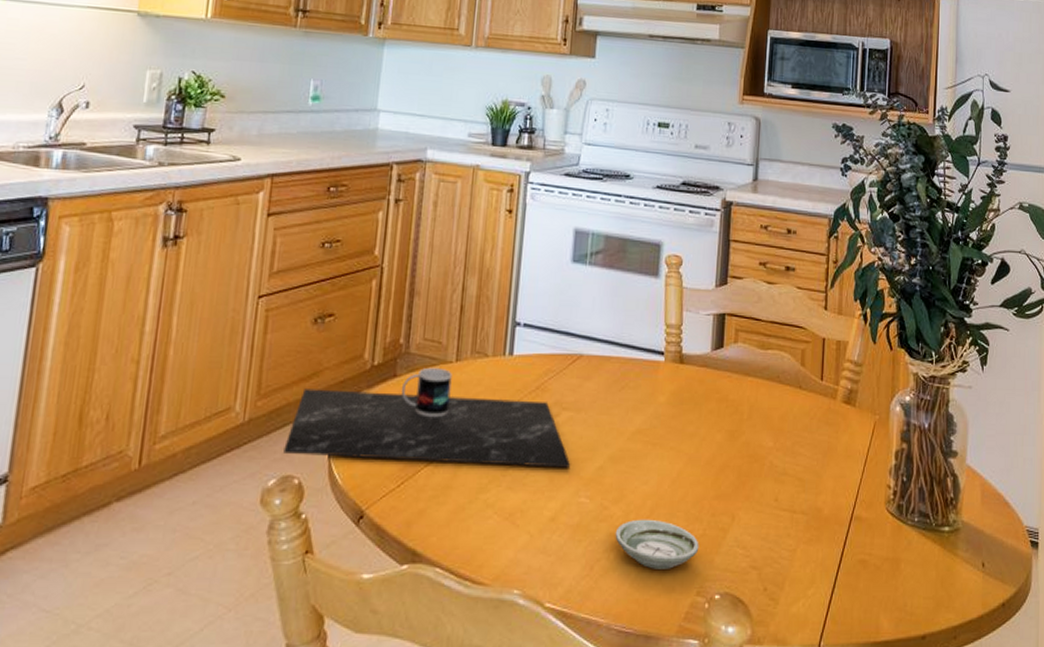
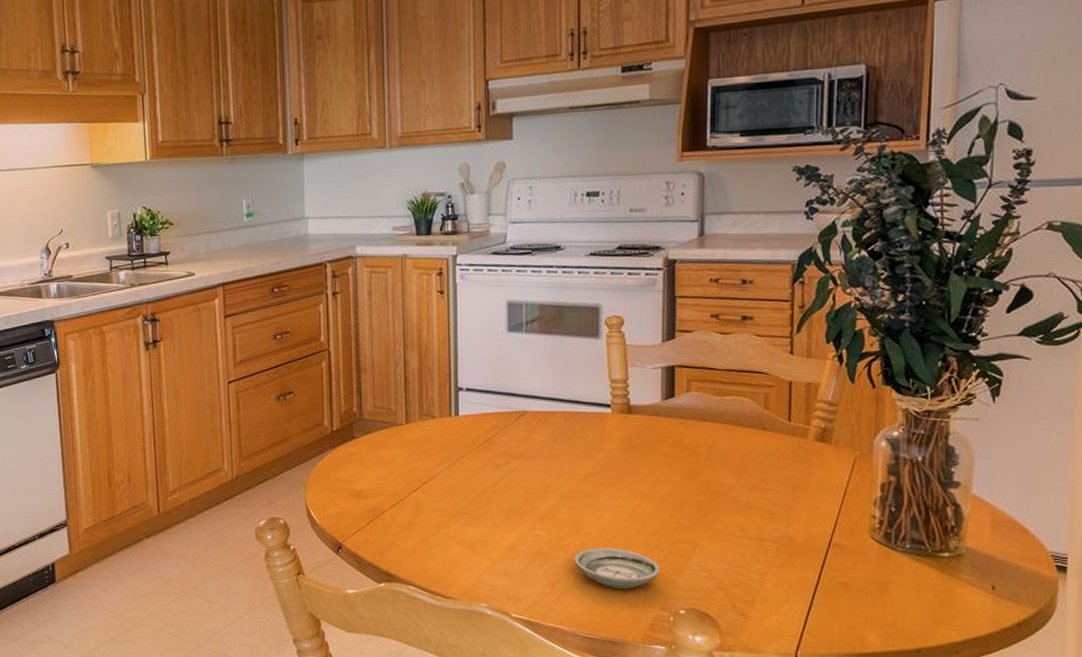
place setting: present [283,367,571,468] -> none [268,429,525,507]

